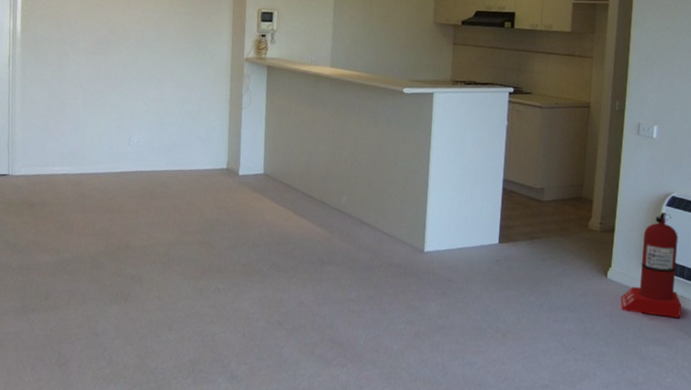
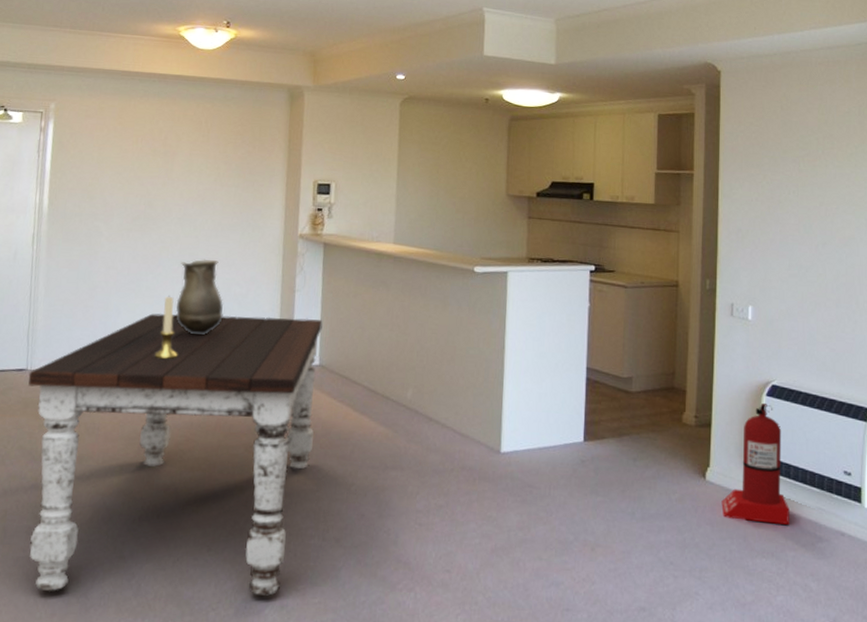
dining table: none [10,127,267,368] -> present [28,313,323,596]
candle holder: none [118,112,139,168] -> present [154,296,178,360]
vase: none [136,79,178,147] -> present [175,258,223,336]

